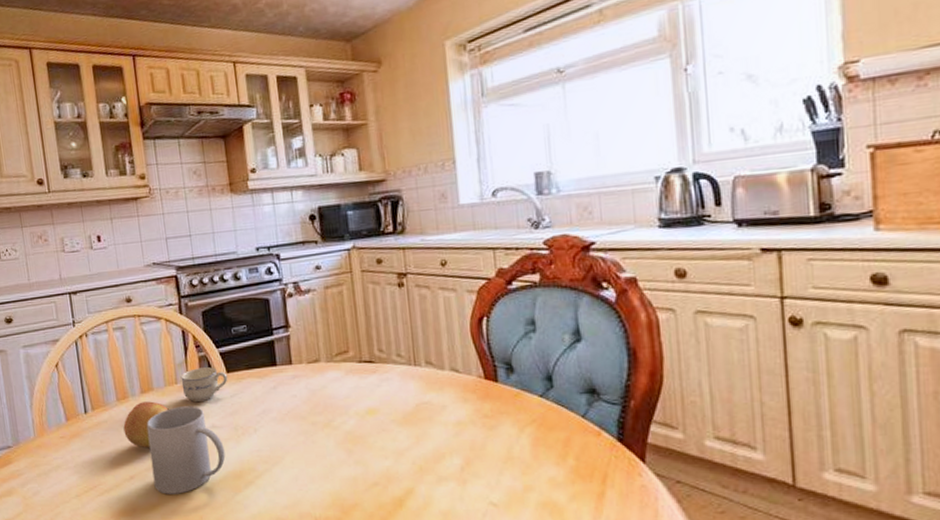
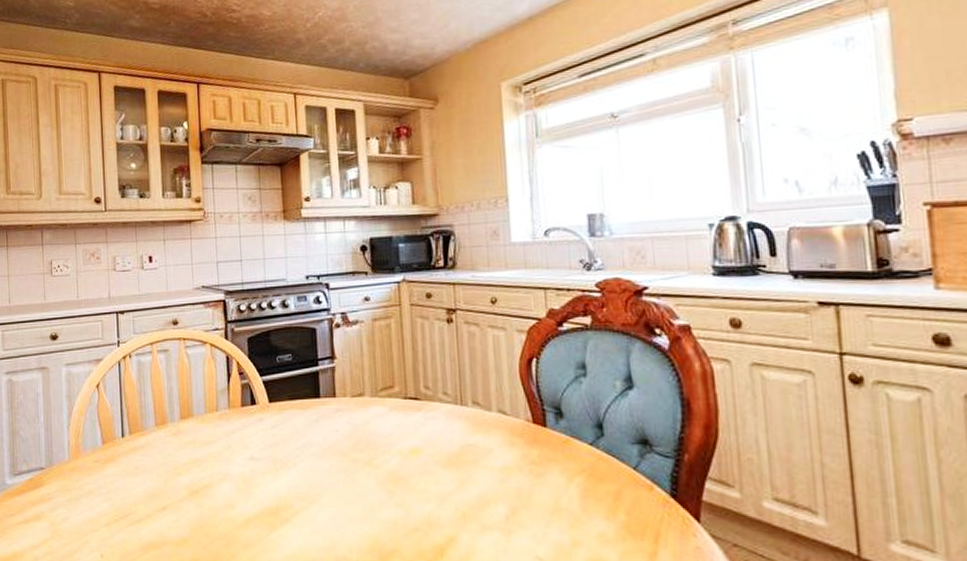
apple: present [123,401,169,448] -> none [160,428,208,476]
mug: present [146,406,226,494] -> none [183,435,262,529]
cup: present [180,367,228,402] -> none [222,396,270,431]

